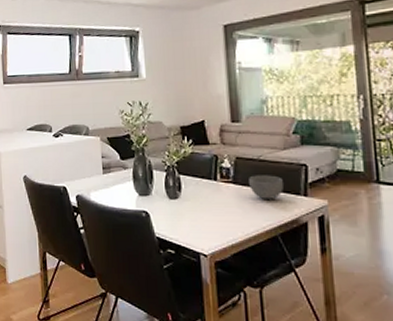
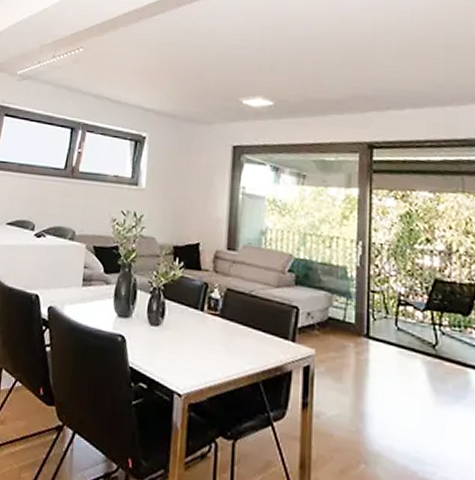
bowl: present [249,175,283,199] -> none [237,311,272,341]

